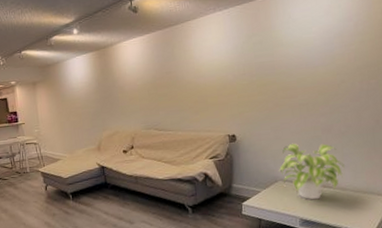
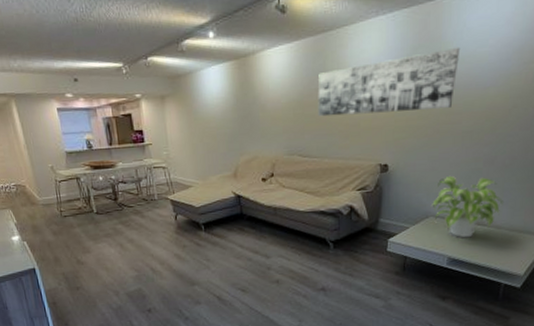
wall art: none [168,34,289,96] -> present [318,47,461,117]

